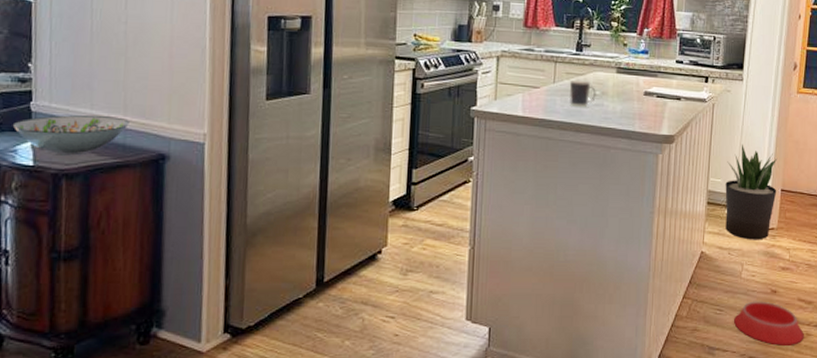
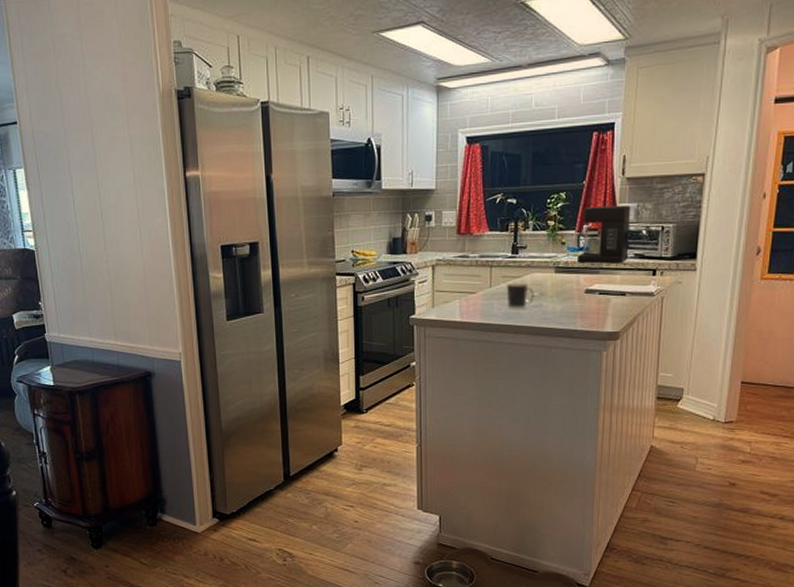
decorative bowl: present [12,115,129,156] -> none [34,342,120,376]
coffee maker: none [637,11,687,69] -> present [576,205,631,264]
planter: present [725,144,777,240] -> none [676,336,736,434]
pet bowl: present [733,301,804,346] -> none [687,493,767,537]

